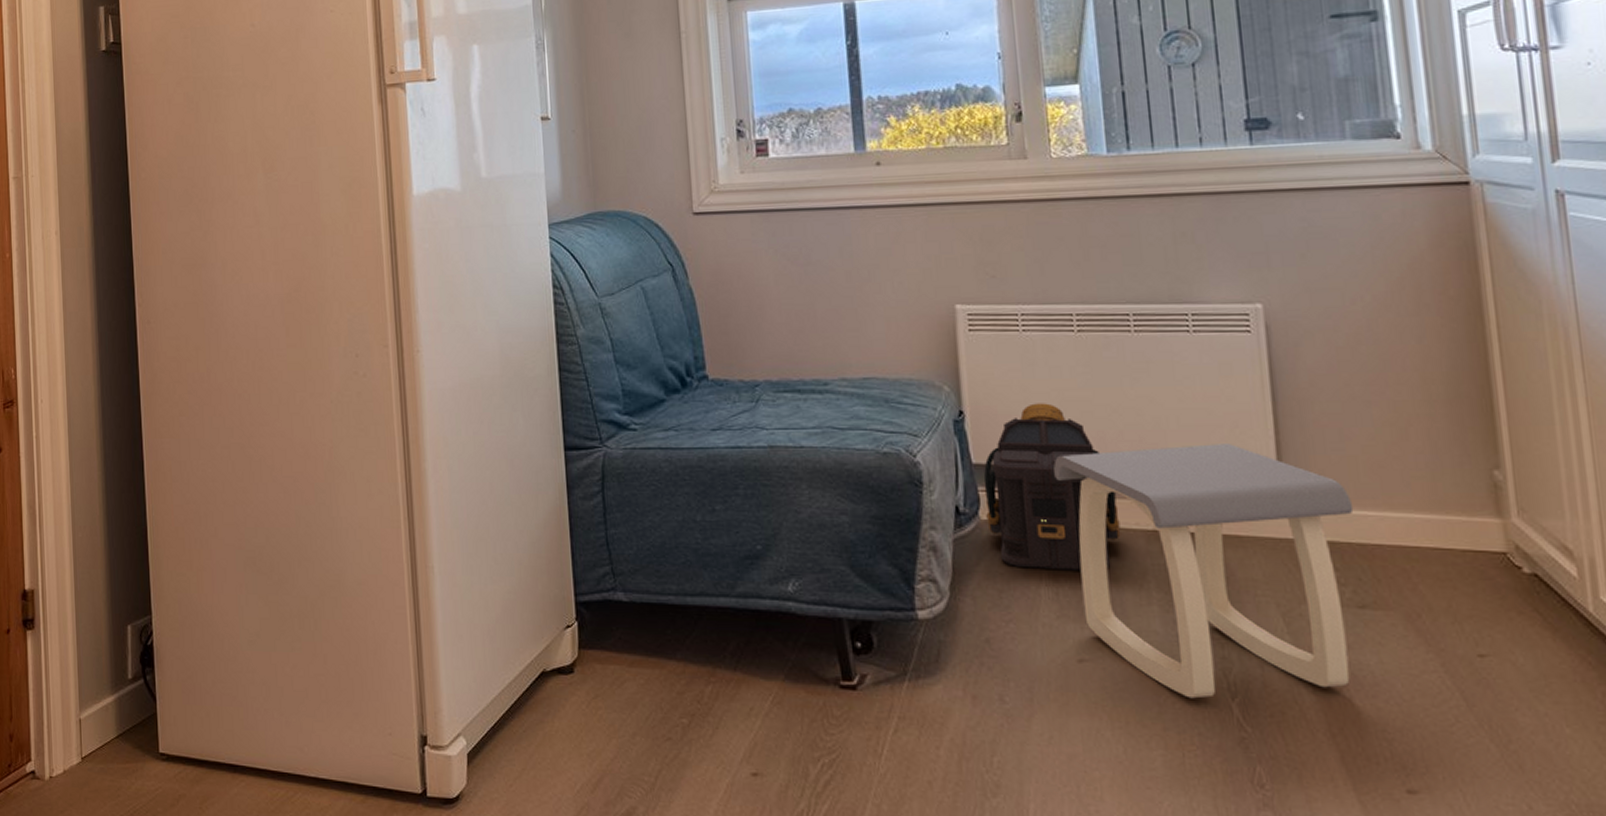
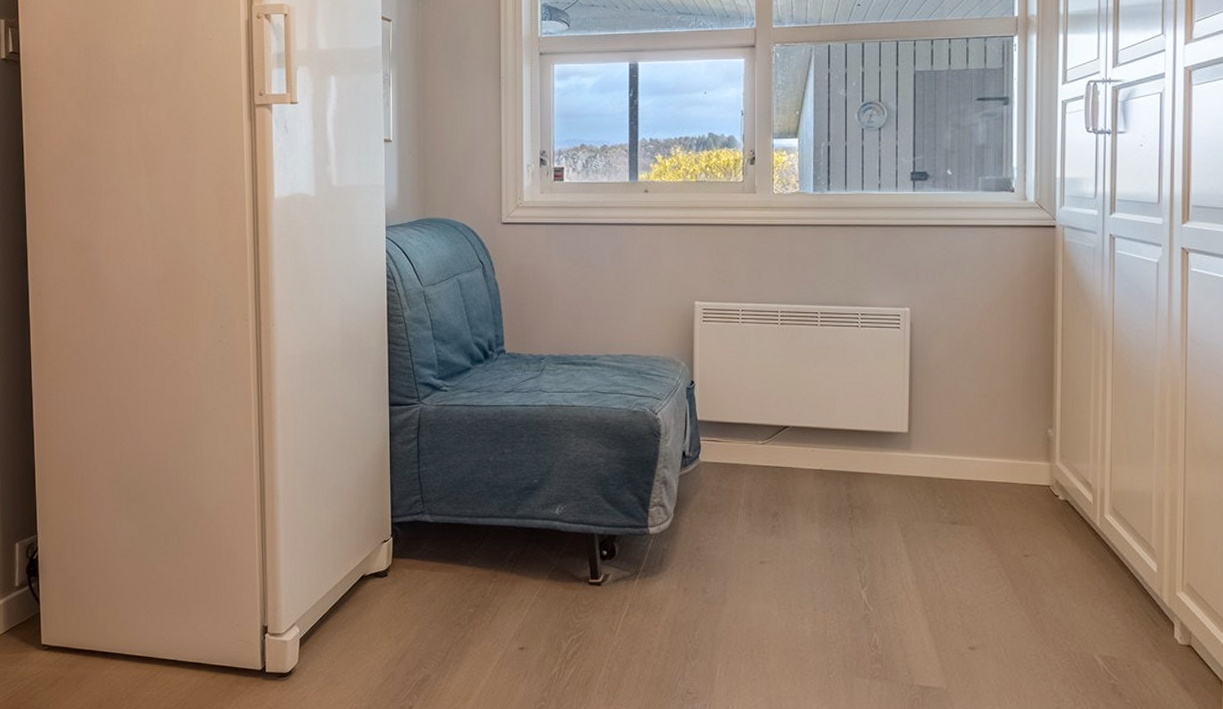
backpack: present [983,403,1121,571] -> none [704,376,798,498]
stool: present [1053,444,1354,699] -> none [755,408,956,588]

